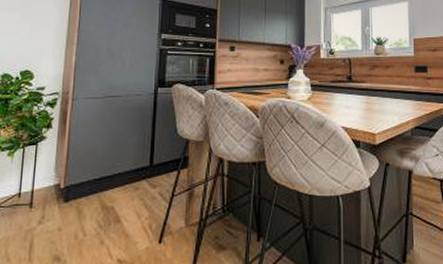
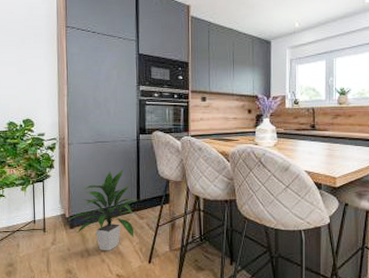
indoor plant: none [62,127,151,230] -> present [67,169,138,251]

